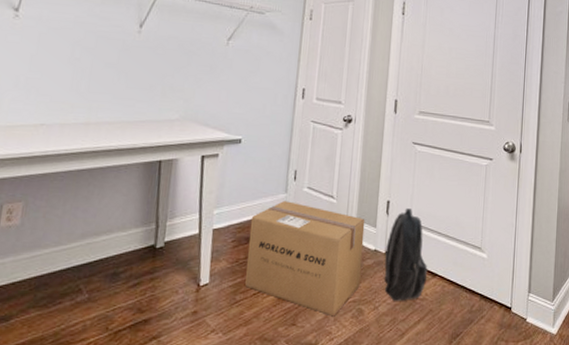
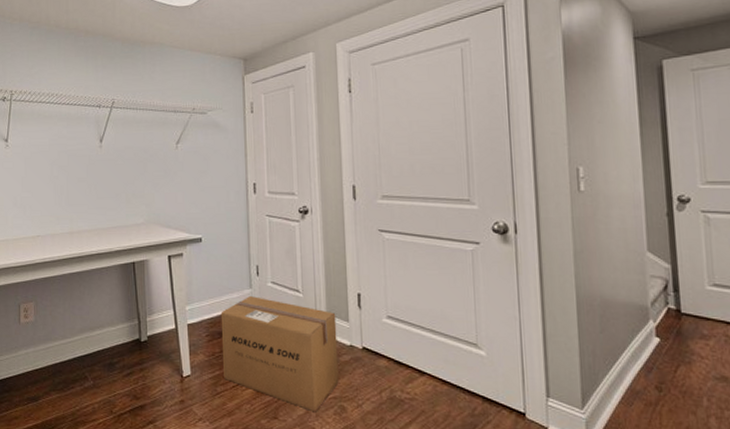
backpack: present [384,208,428,301] -> none [362,301,415,400]

